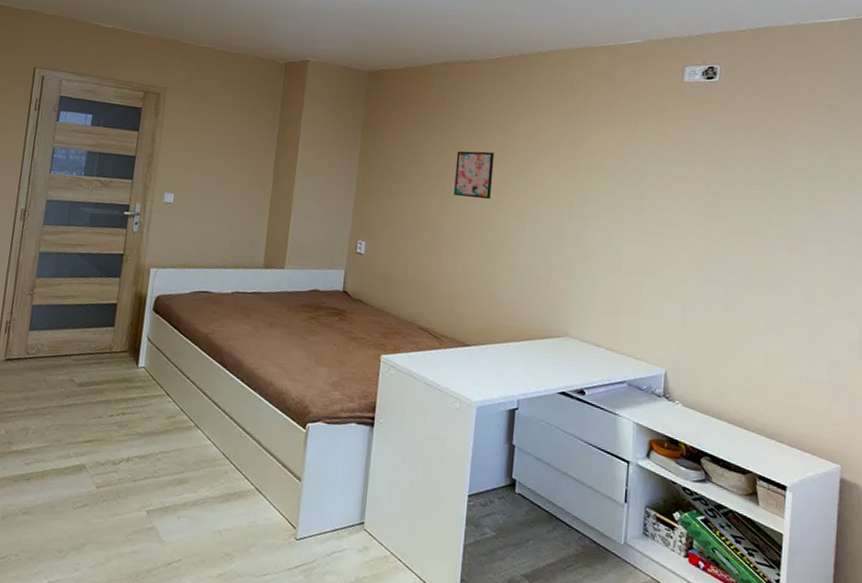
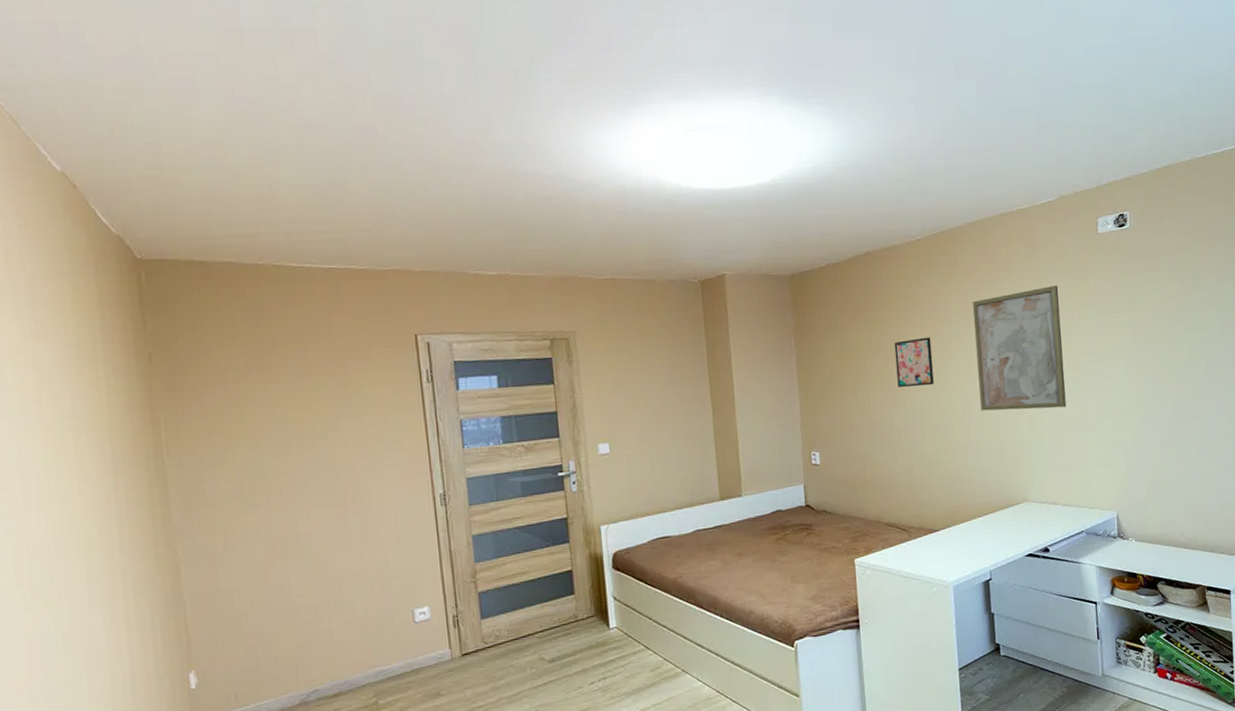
wall art: none [534,124,634,249] -> present [973,285,1067,411]

